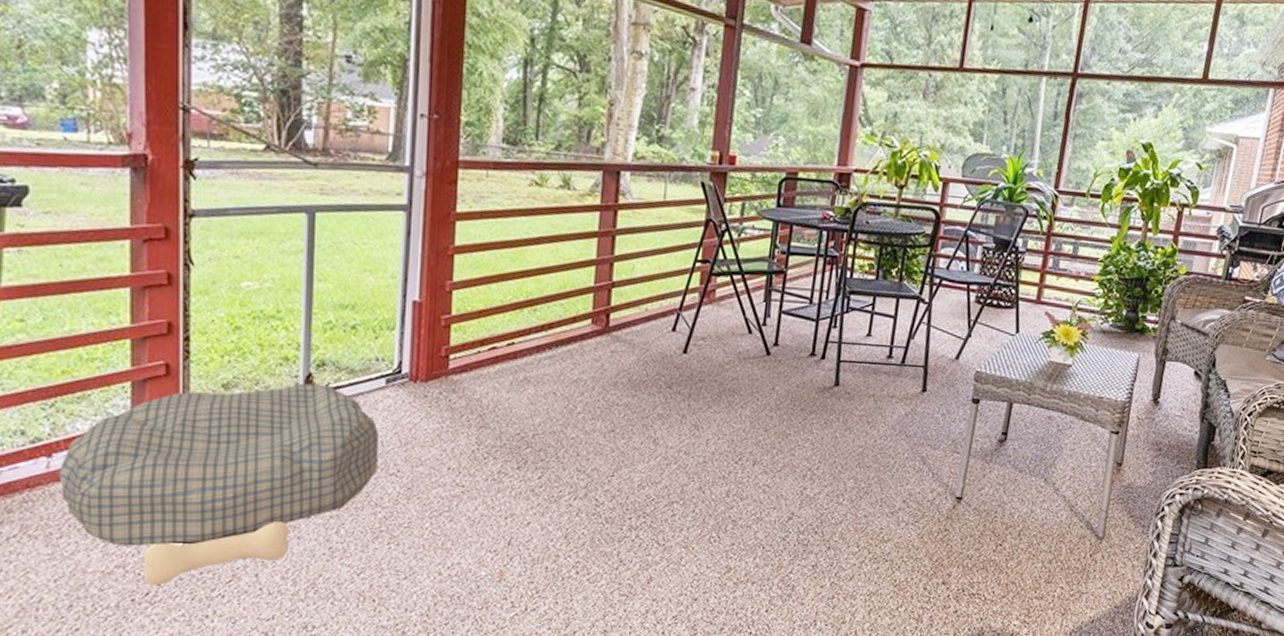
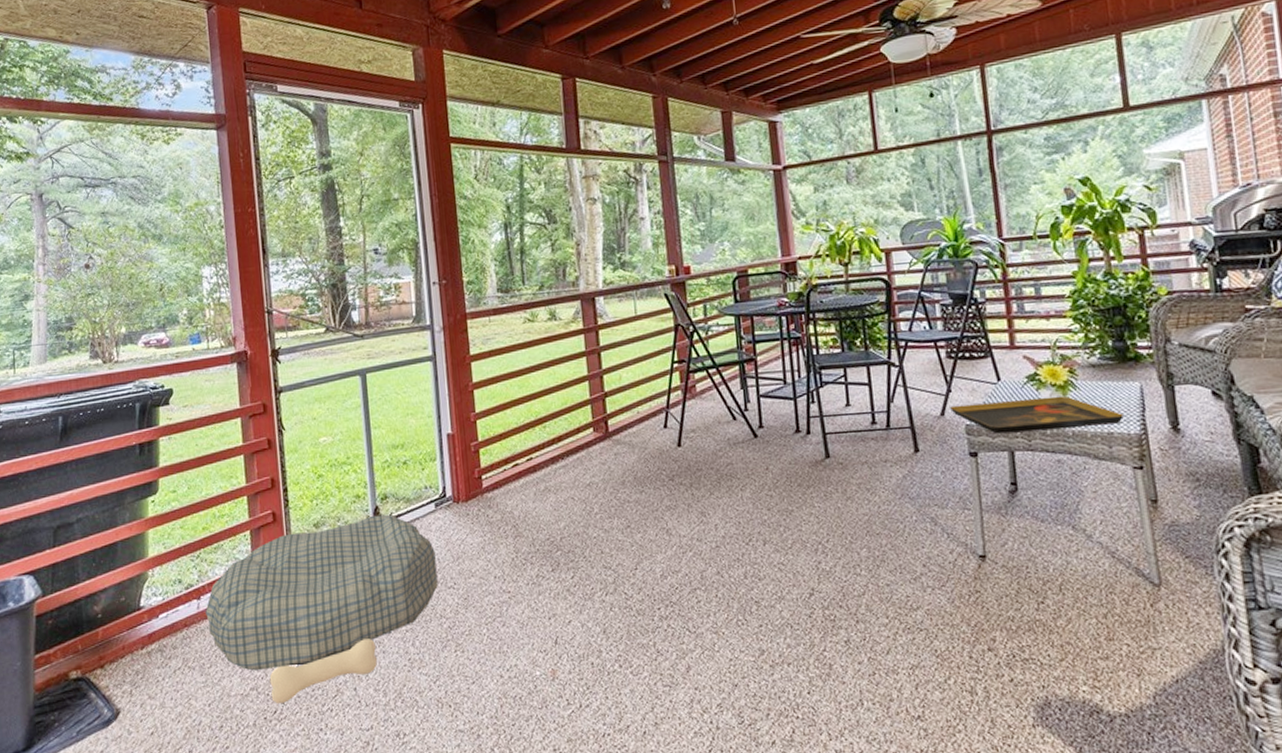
decorative tray: none [966,351,1116,390] -> present [950,395,1124,434]

